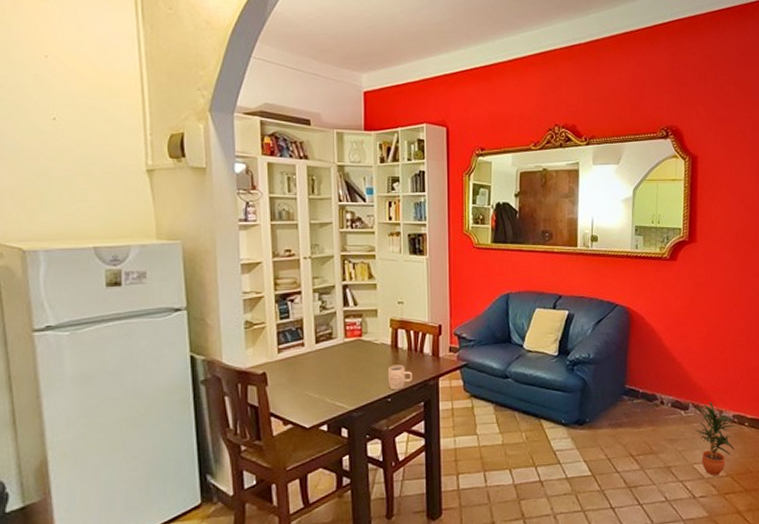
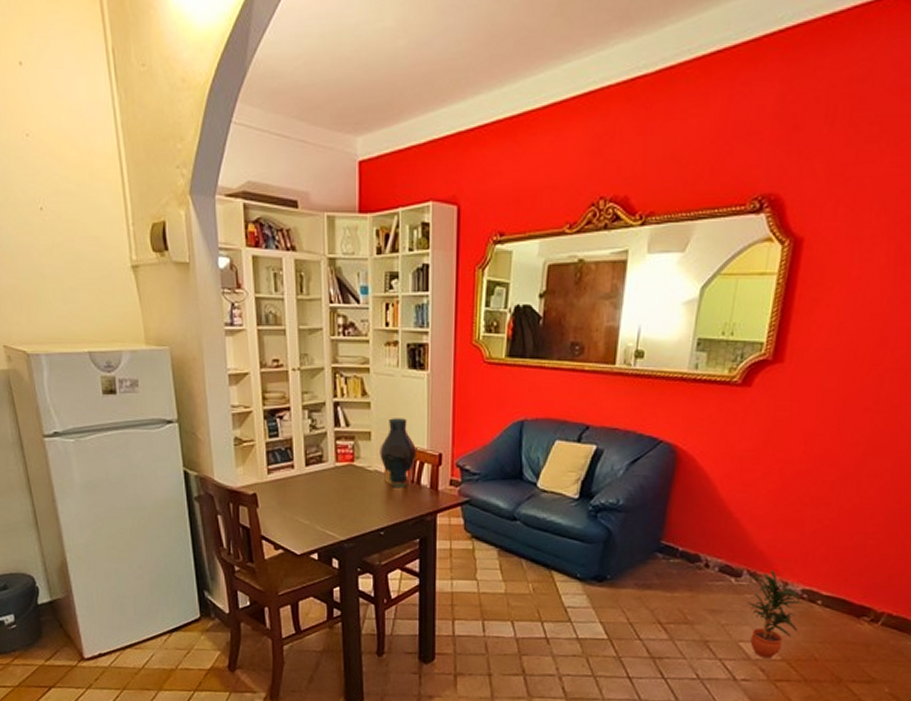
vase: none [386,296,420,358] -> present [380,418,417,488]
mug: present [387,364,413,391] -> none [381,495,409,524]

